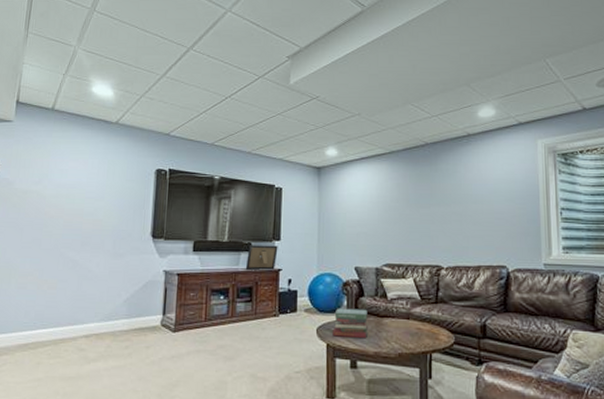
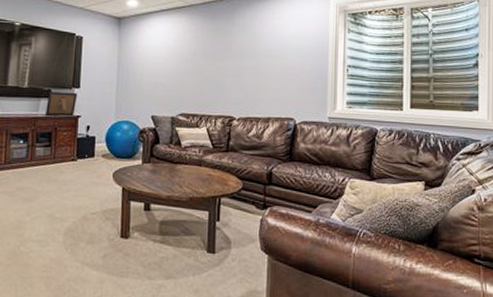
books: present [332,308,368,339] -> none [128,154,162,184]

